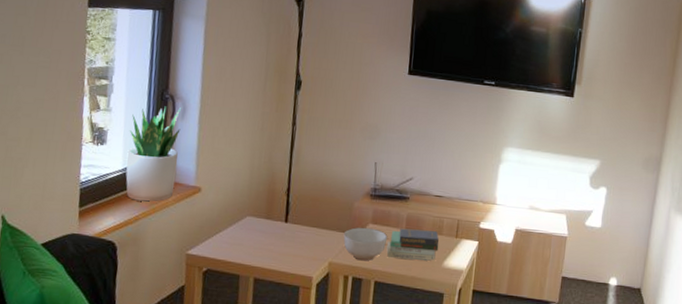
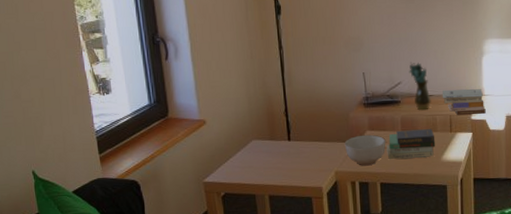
planter: present [125,106,181,202] -> none [129,48,182,141]
vase: none [422,159,441,212] -> present [409,62,431,111]
books: none [452,192,496,224] -> present [442,89,486,116]

